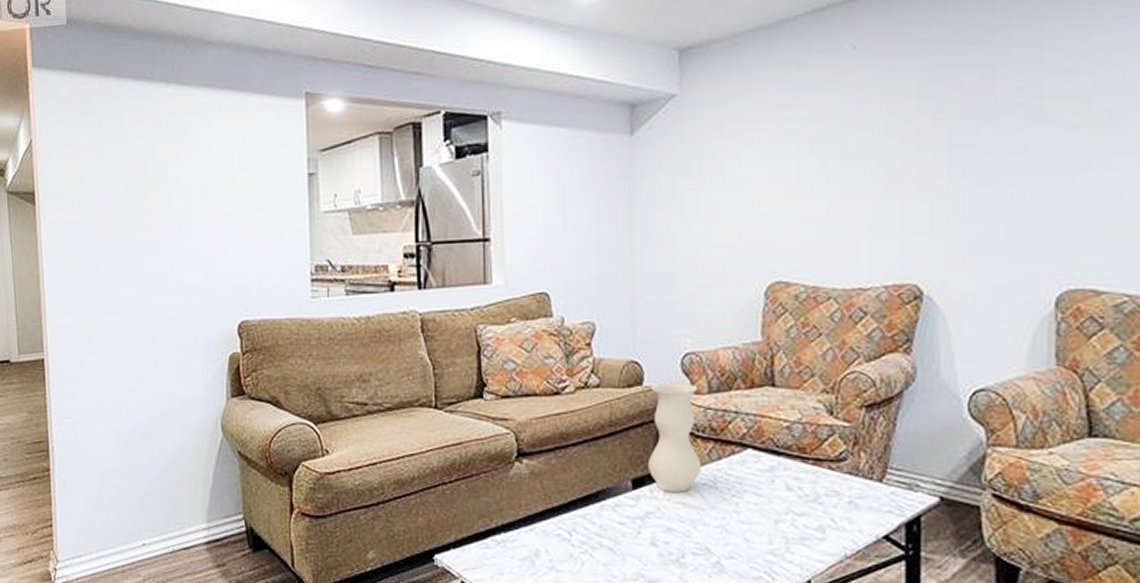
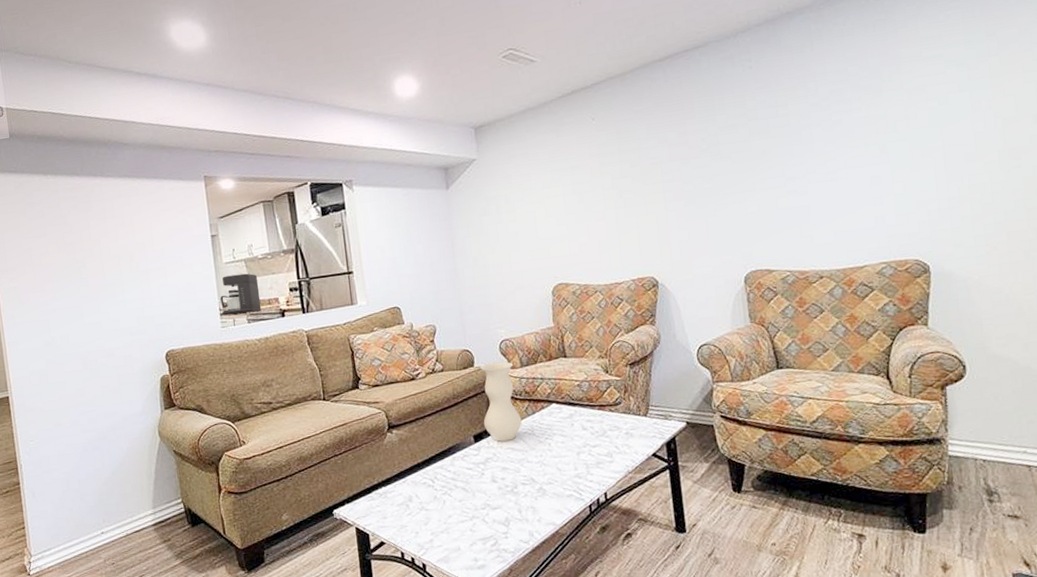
coffee maker: none [313,228,365,282] -> present [220,273,262,316]

